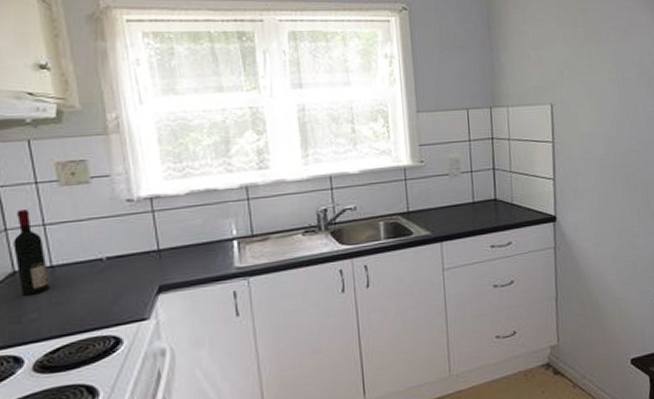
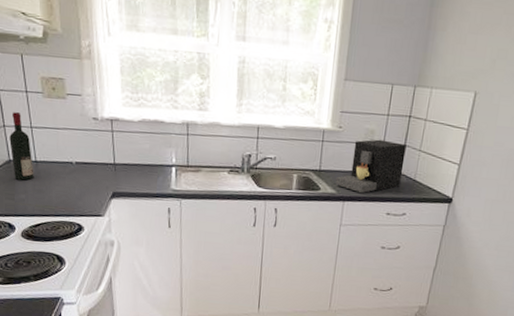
coffee maker: none [428,167,498,229] -> present [335,139,407,193]

